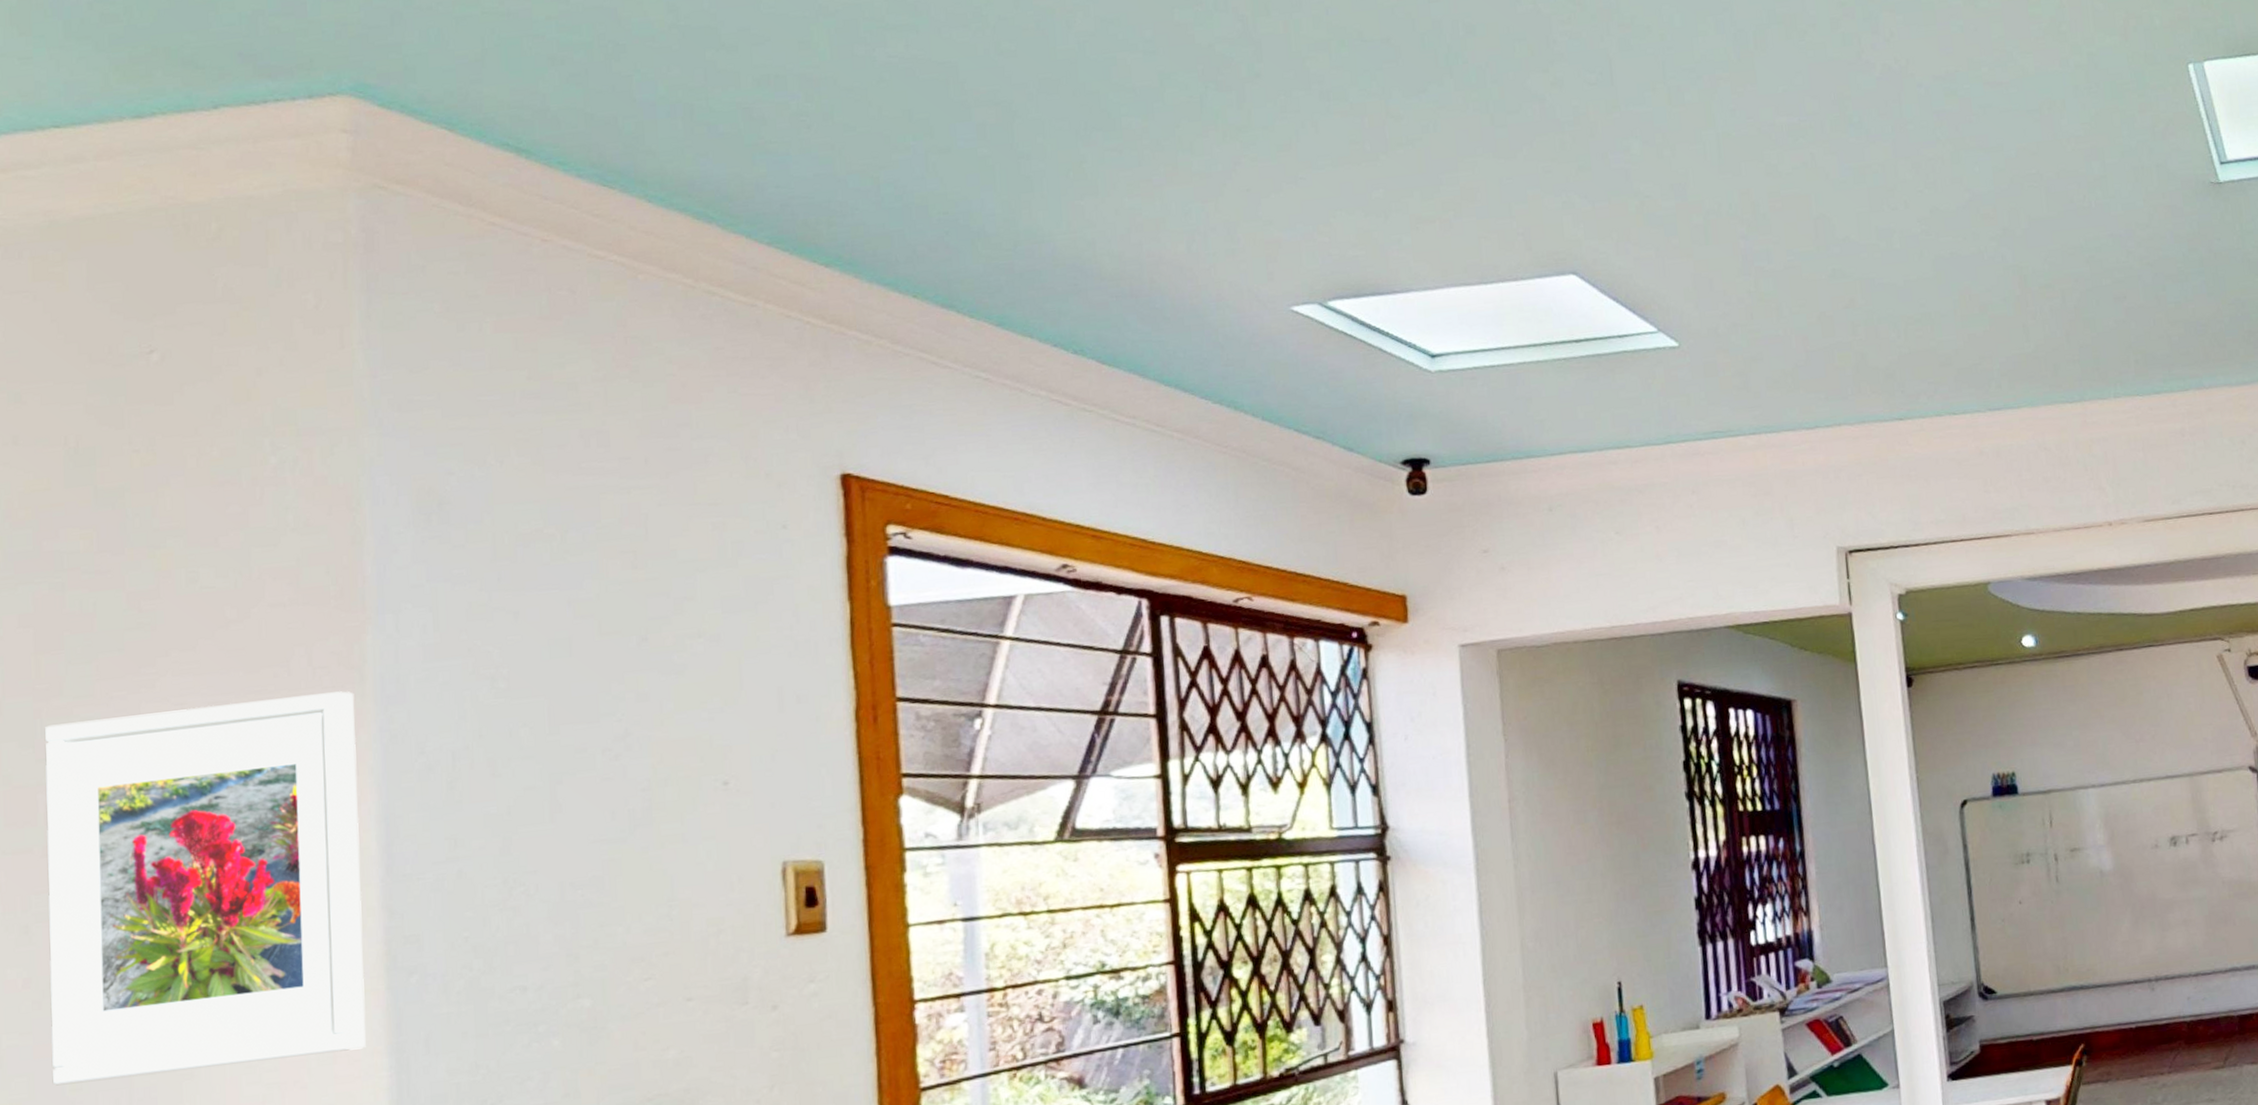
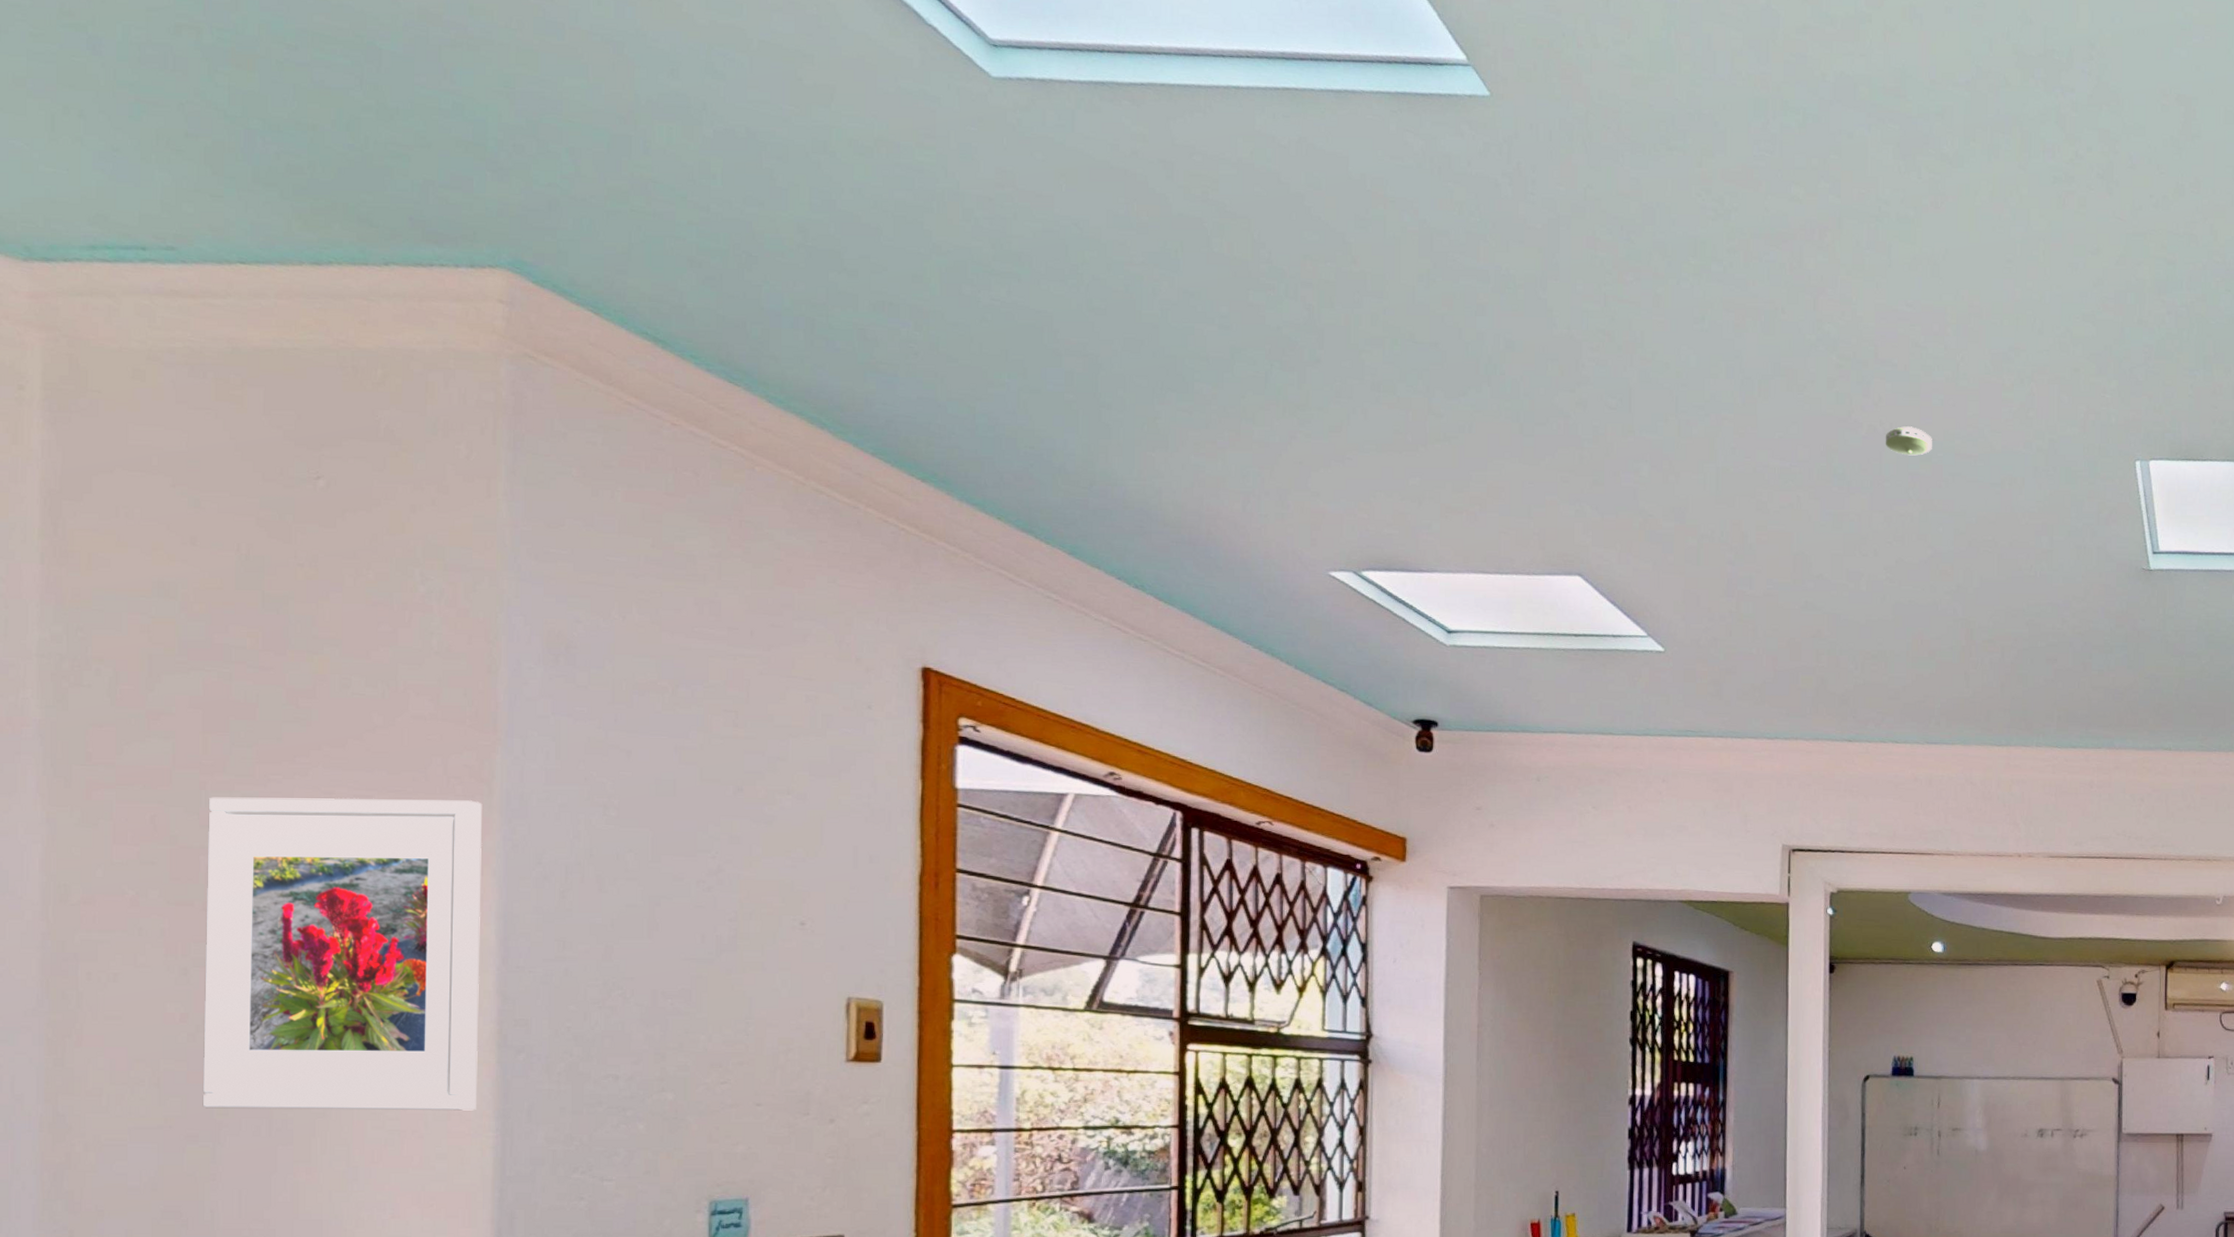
smoke detector: none [1902,59,1957,92] -> present [1885,426,1932,456]

